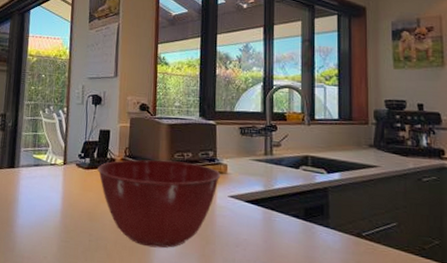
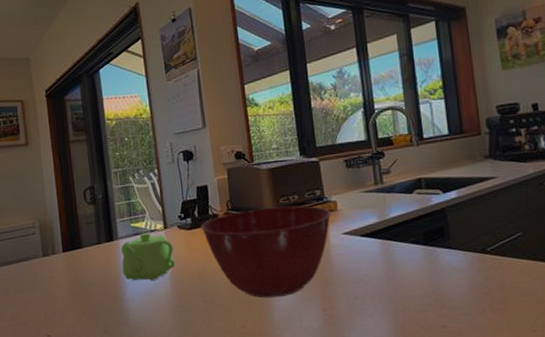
teapot: none [17,165,69,212] -> present [120,232,176,281]

